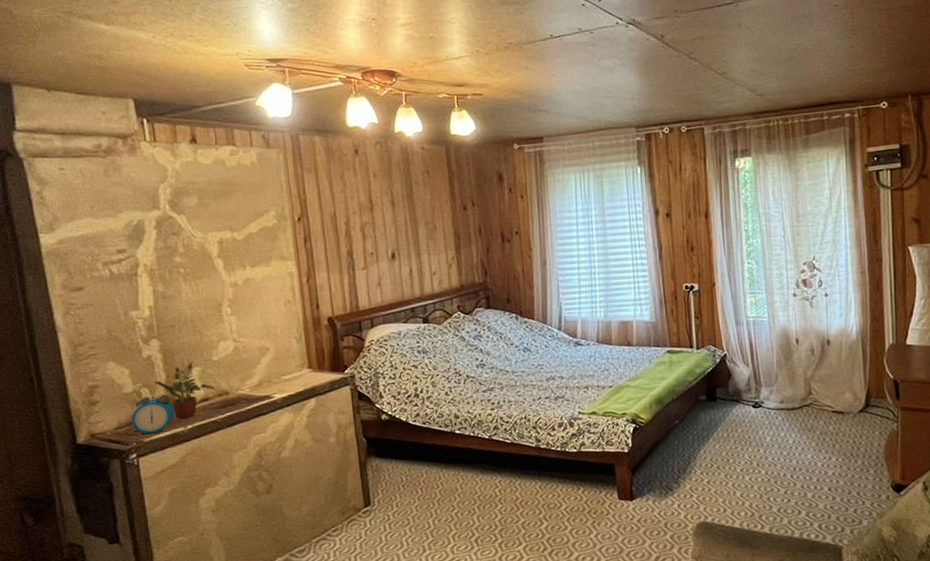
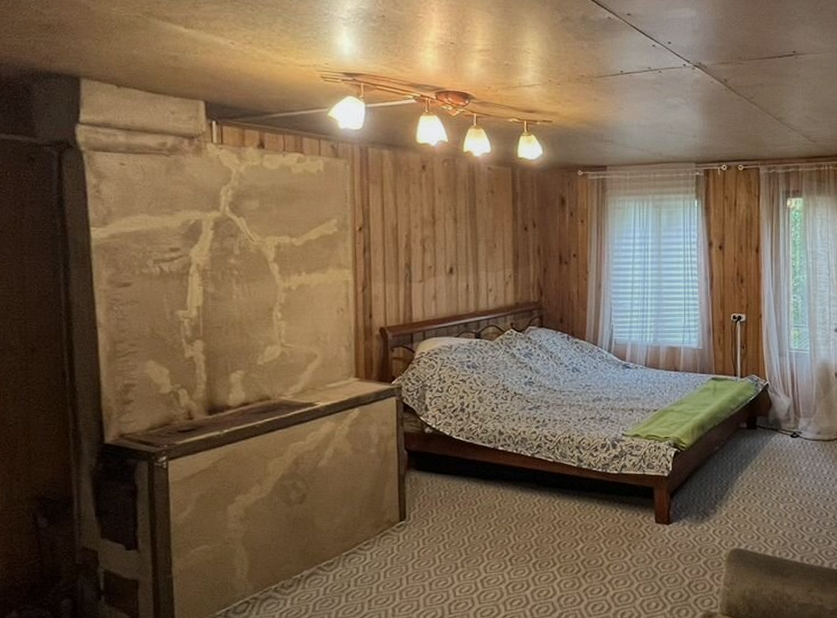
alarm clock: present [131,394,175,435] -> none [165,396,212,437]
potted plant: present [155,363,215,419] -> none [194,366,257,422]

